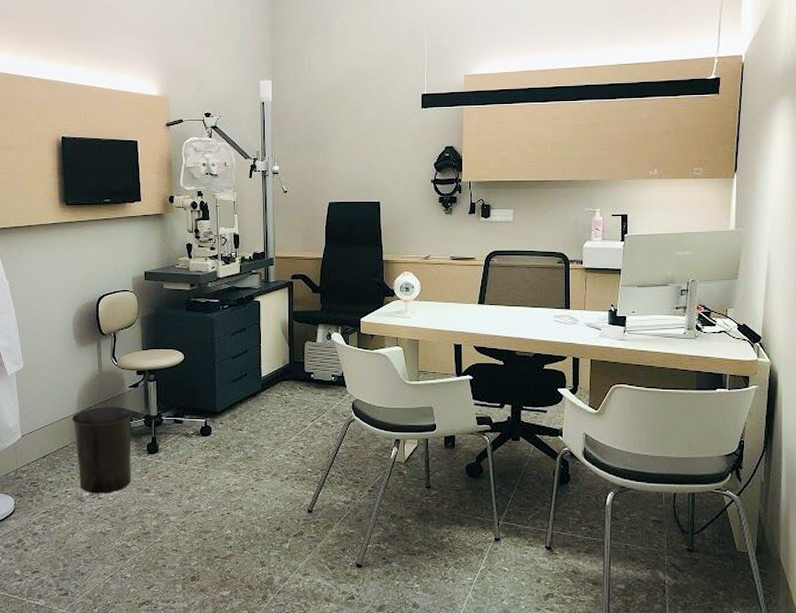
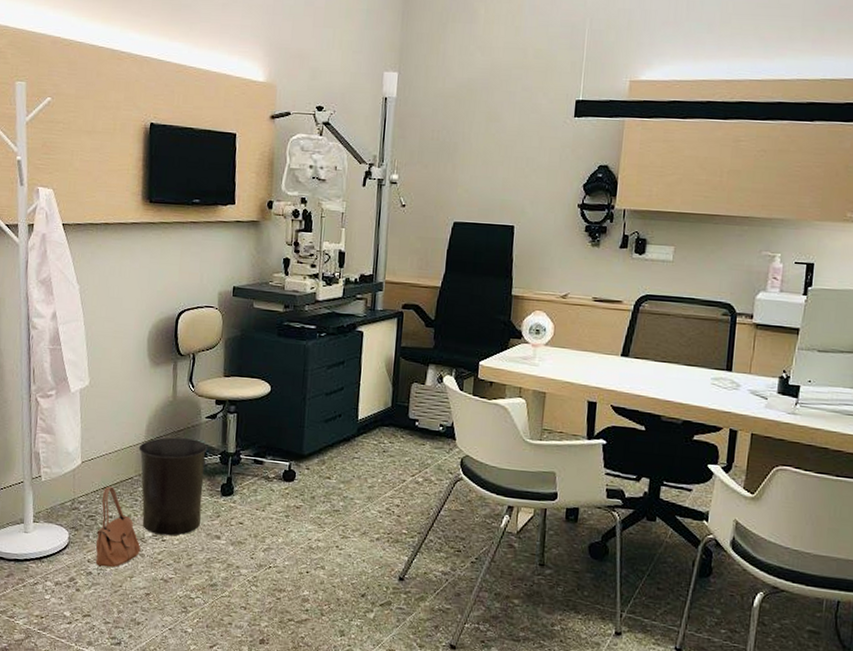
handbag: none [39,455,80,527] -> present [95,486,141,568]

